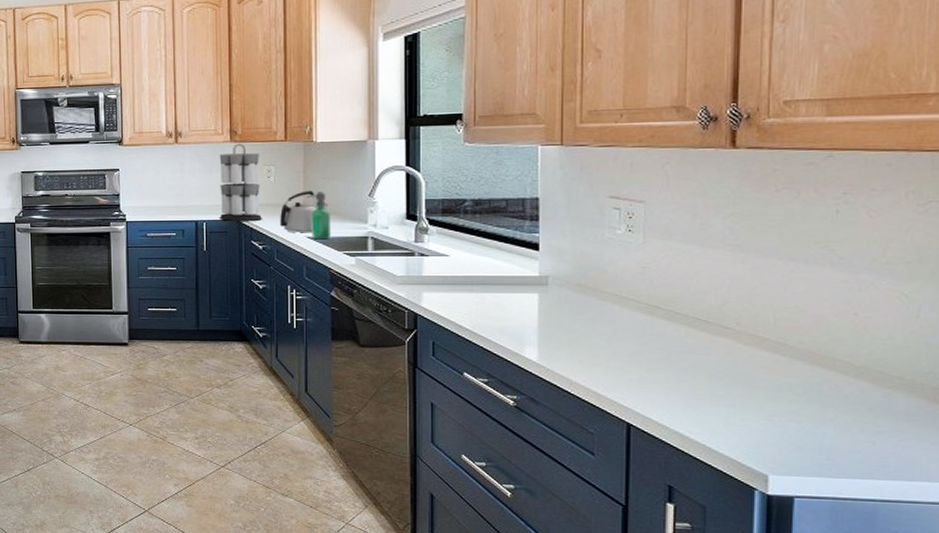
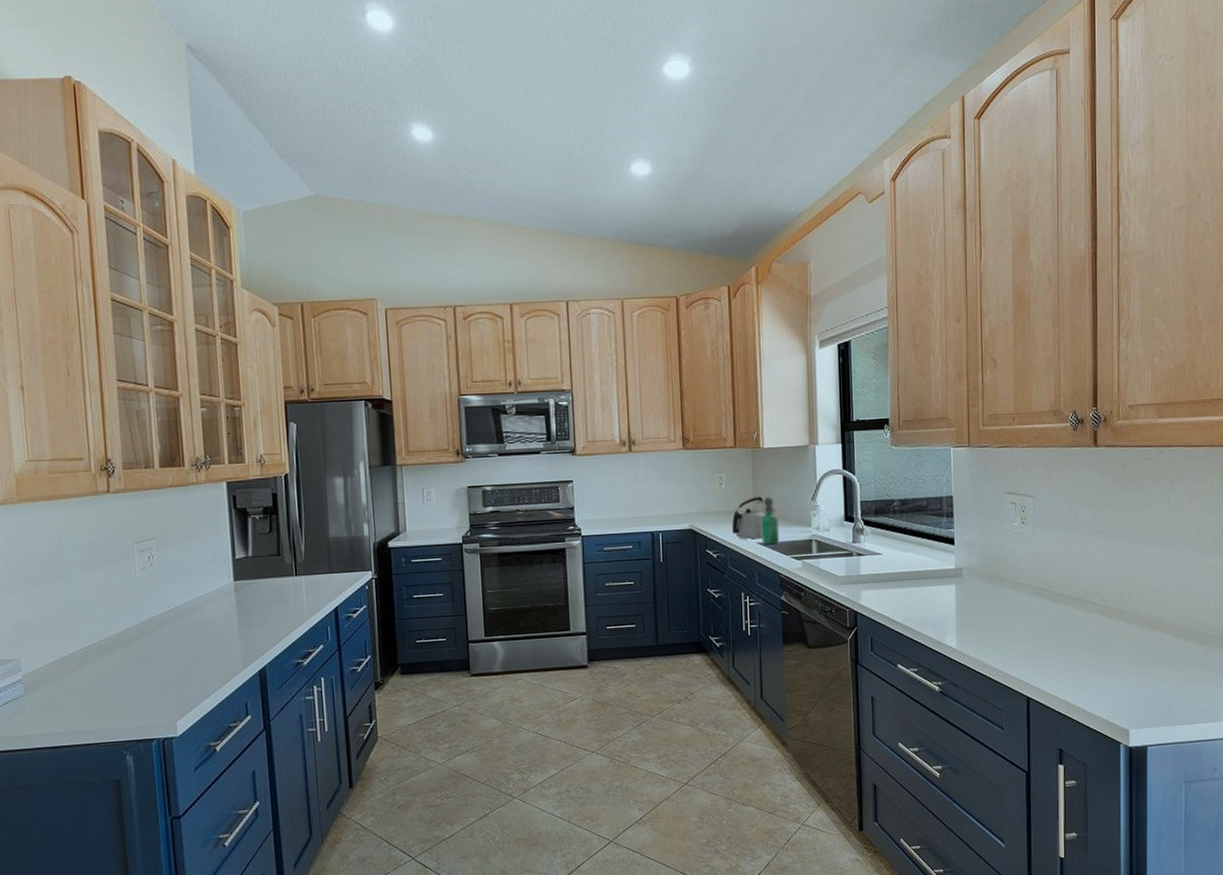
spice rack: present [219,143,262,222] -> none [673,450,715,531]

